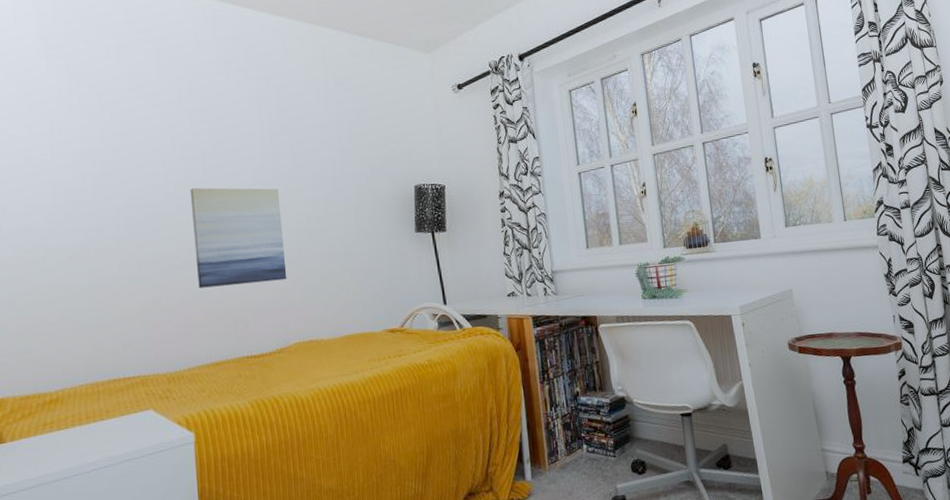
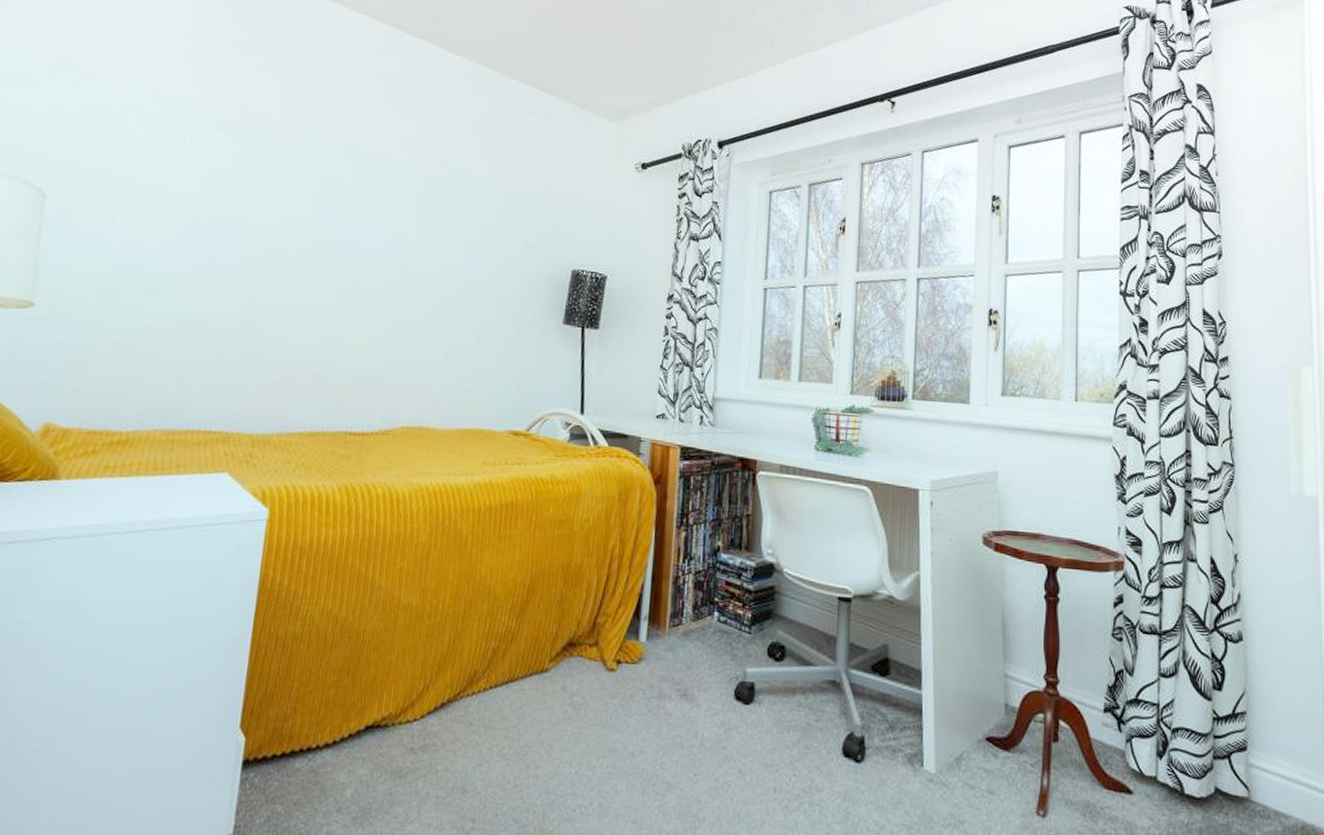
wall art: present [190,187,287,288] -> none [307,229,417,352]

